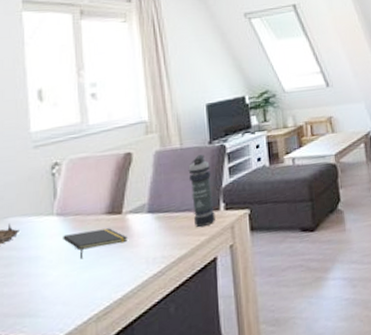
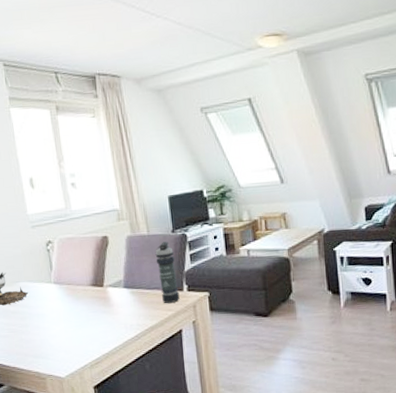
notepad: present [63,228,127,260] -> none [60,297,109,320]

